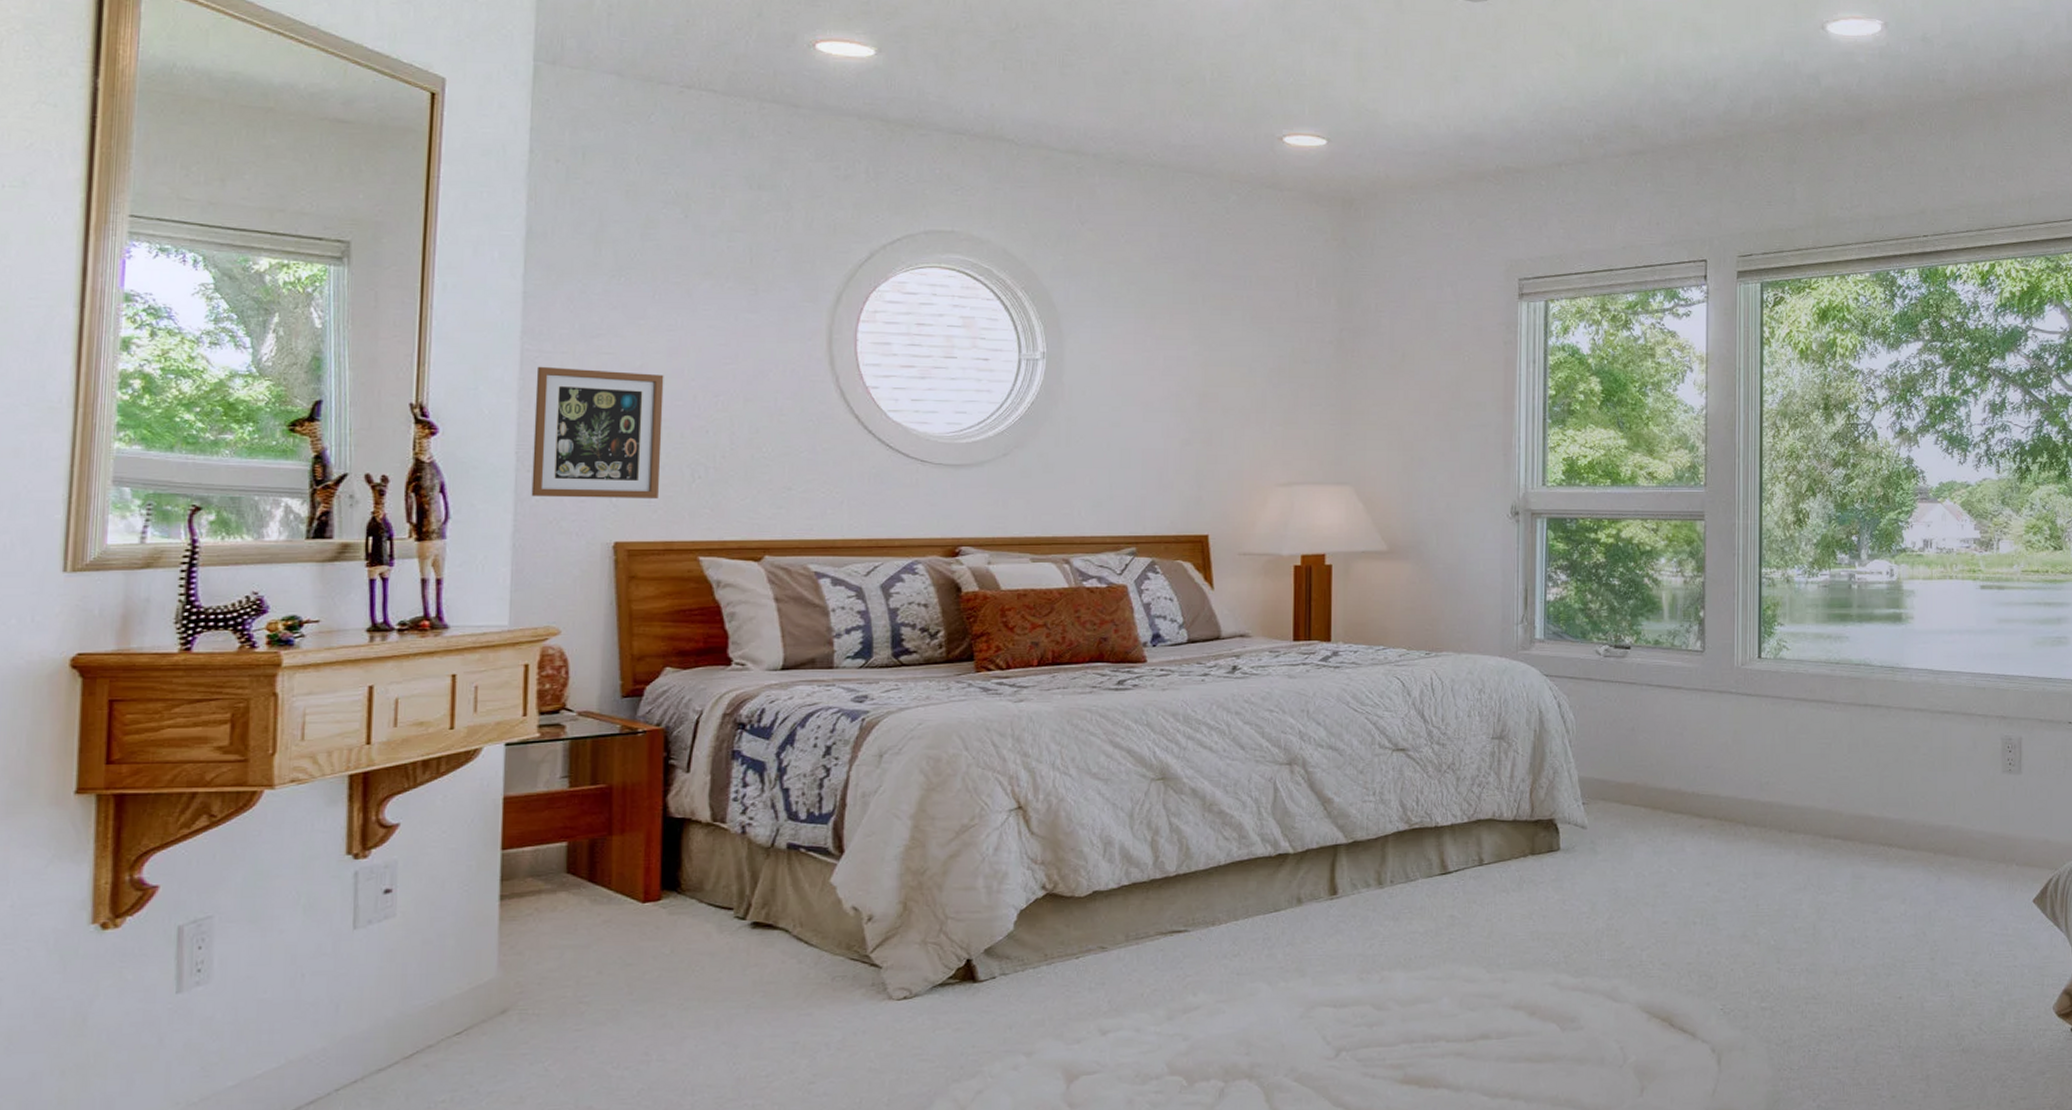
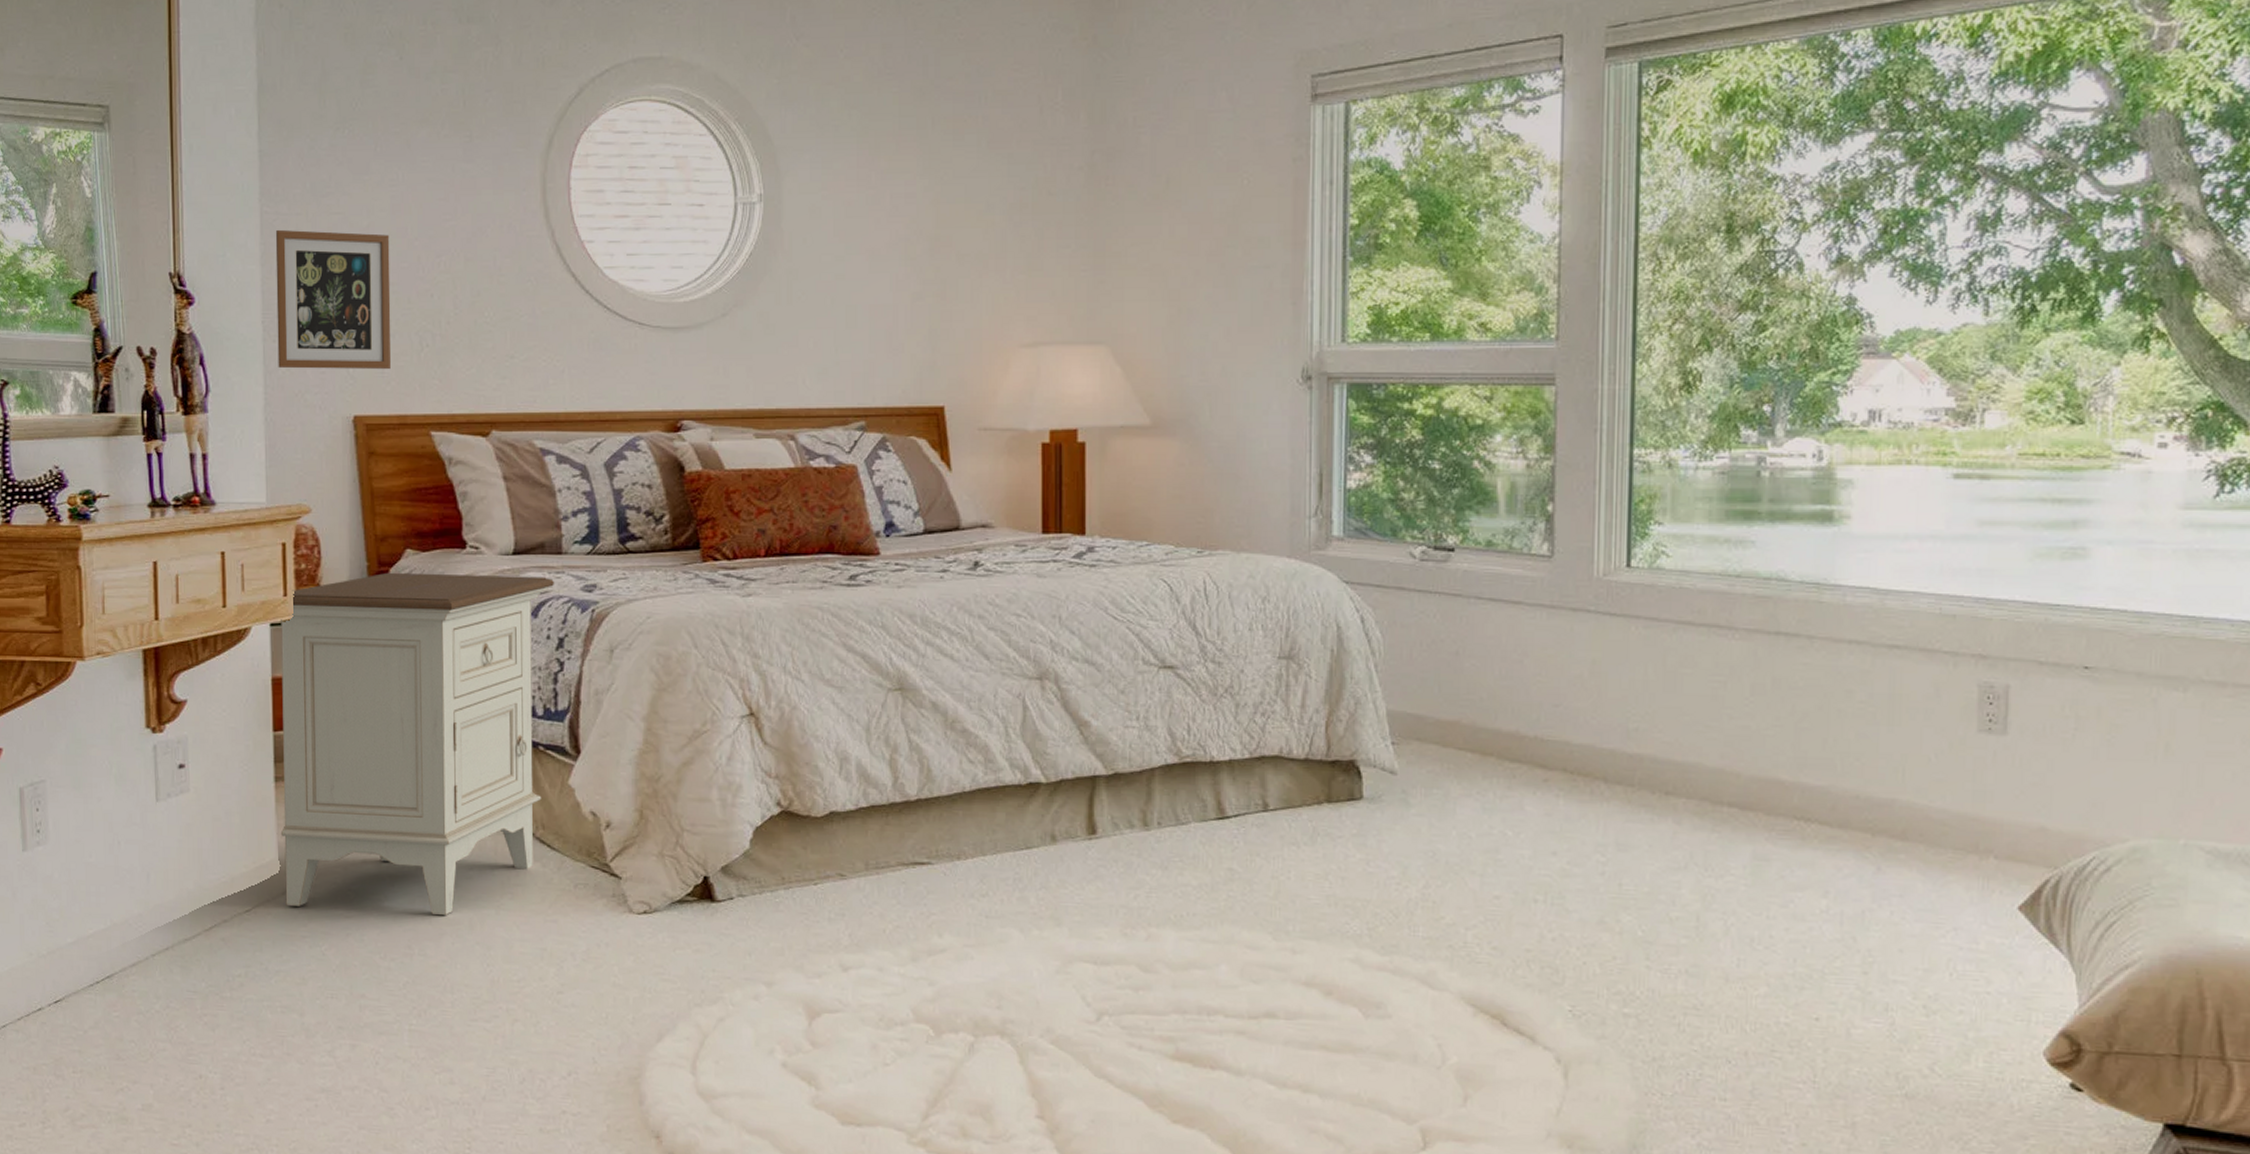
nightstand: none [503,689,825,1024] -> present [280,572,555,916]

